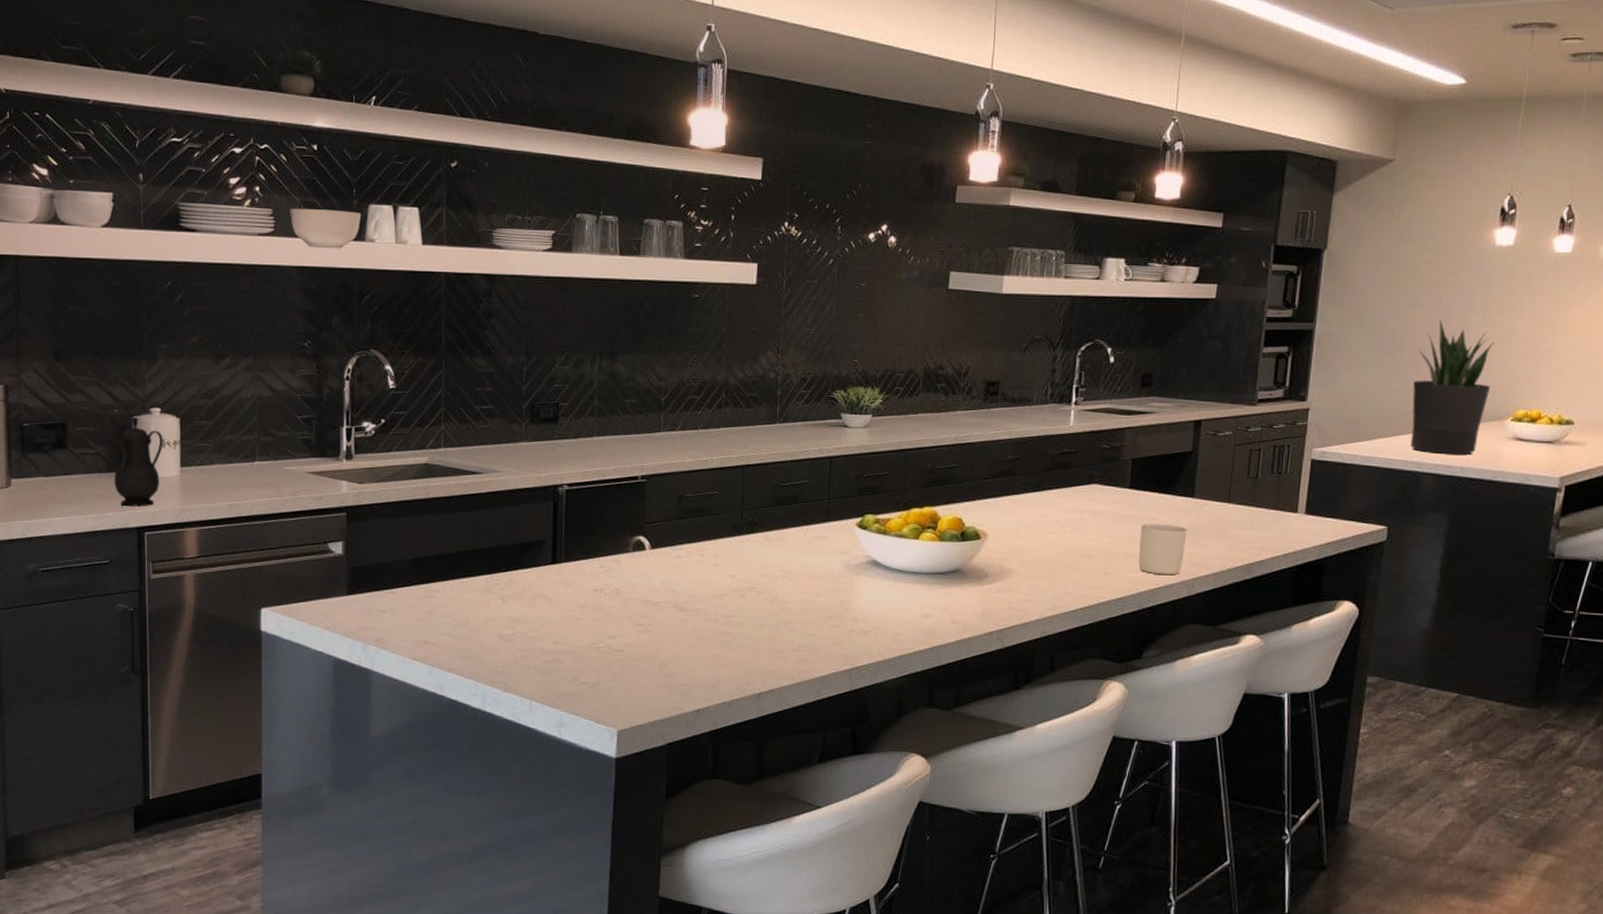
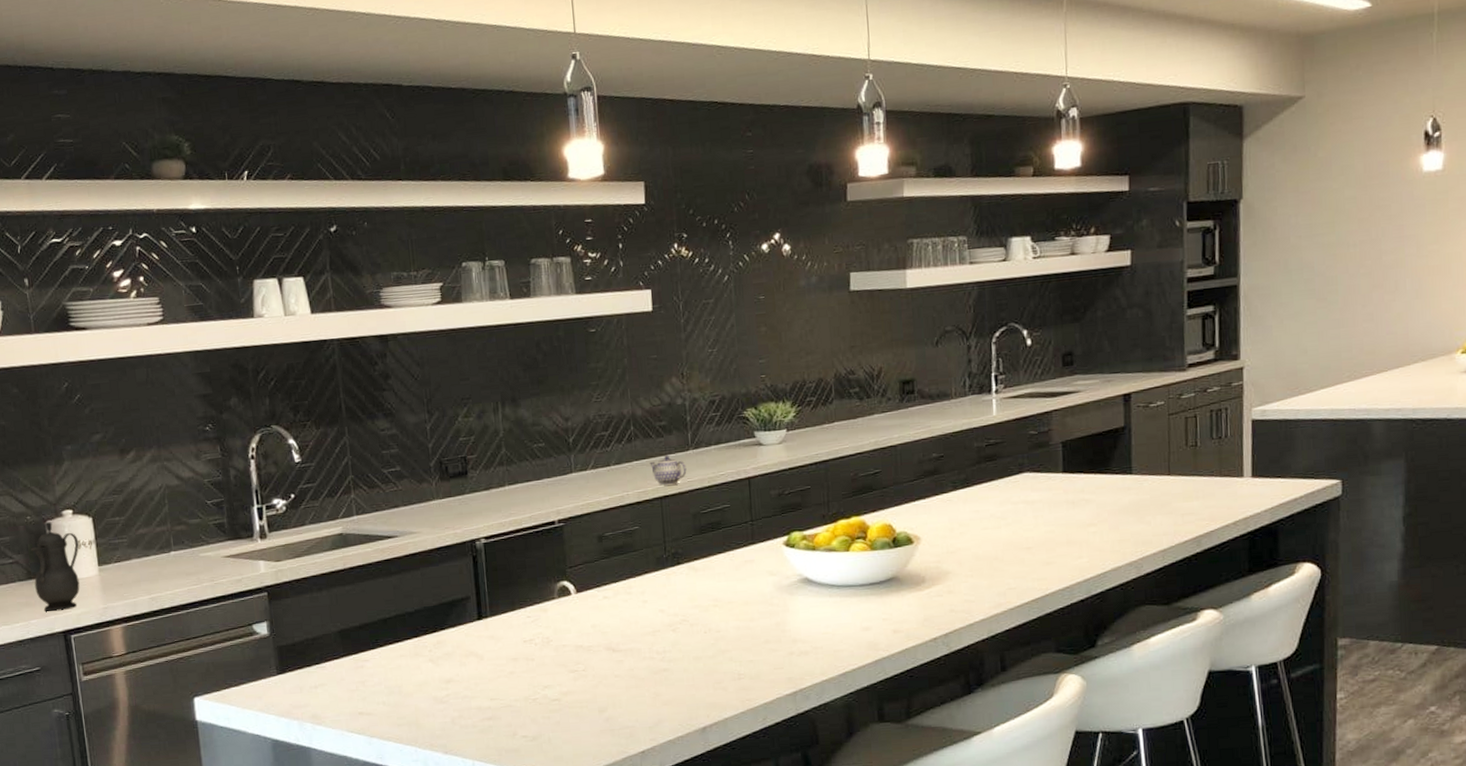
bowl: present [290,208,362,249] -> none [176,289,248,331]
teapot: none [736,425,772,455] -> present [649,455,687,486]
mug: present [1138,524,1187,576] -> none [1079,505,1129,559]
planter: present [1411,319,1495,455] -> none [1351,256,1435,398]

